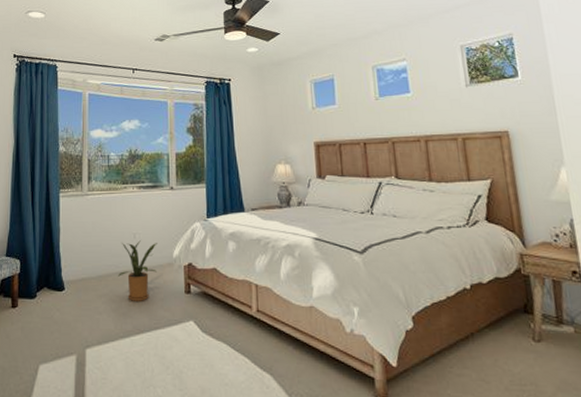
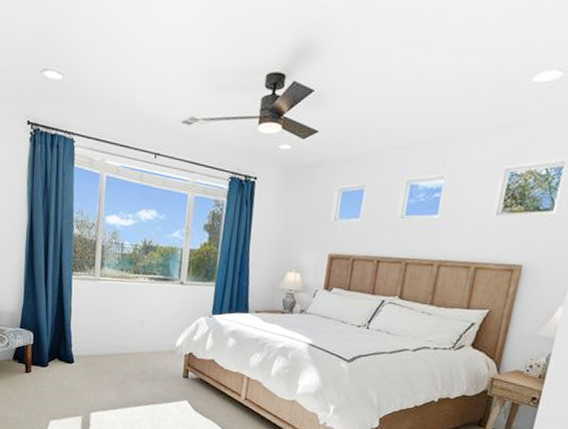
house plant: present [117,240,157,301] -> none [123,327,163,380]

